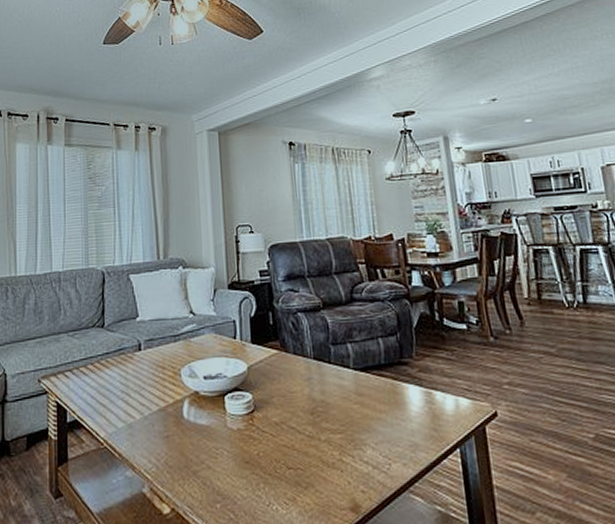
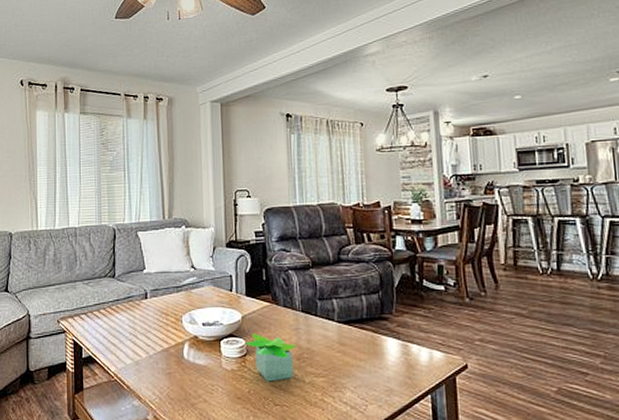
potted plant: none [252,385,309,442] -> present [245,333,296,382]

